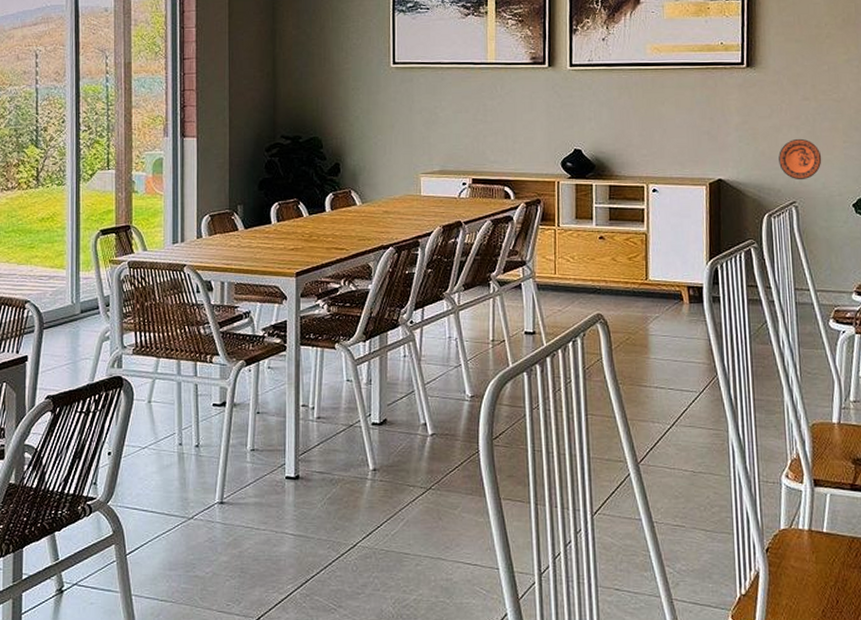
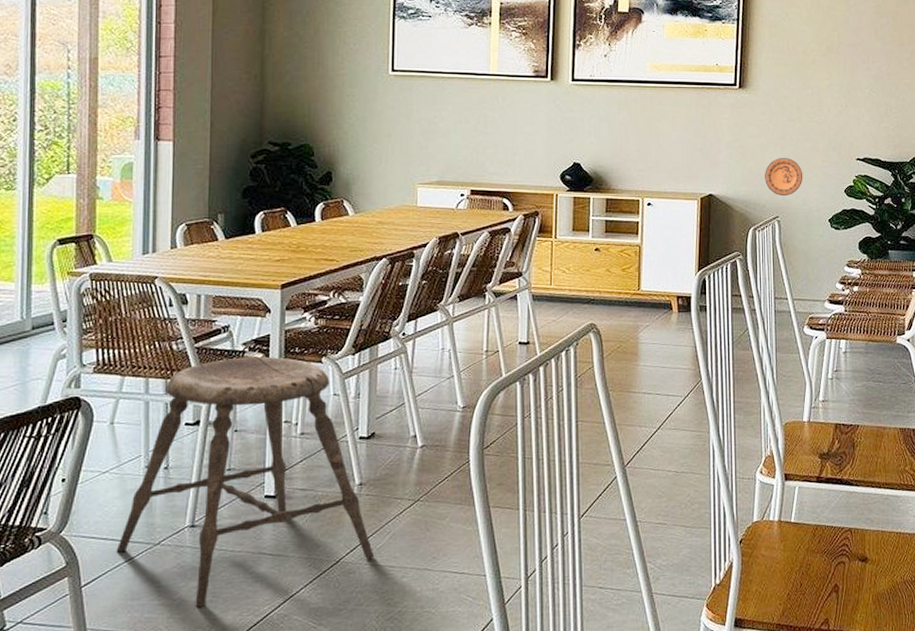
stool: none [155,342,390,581] -> present [116,356,375,607]

